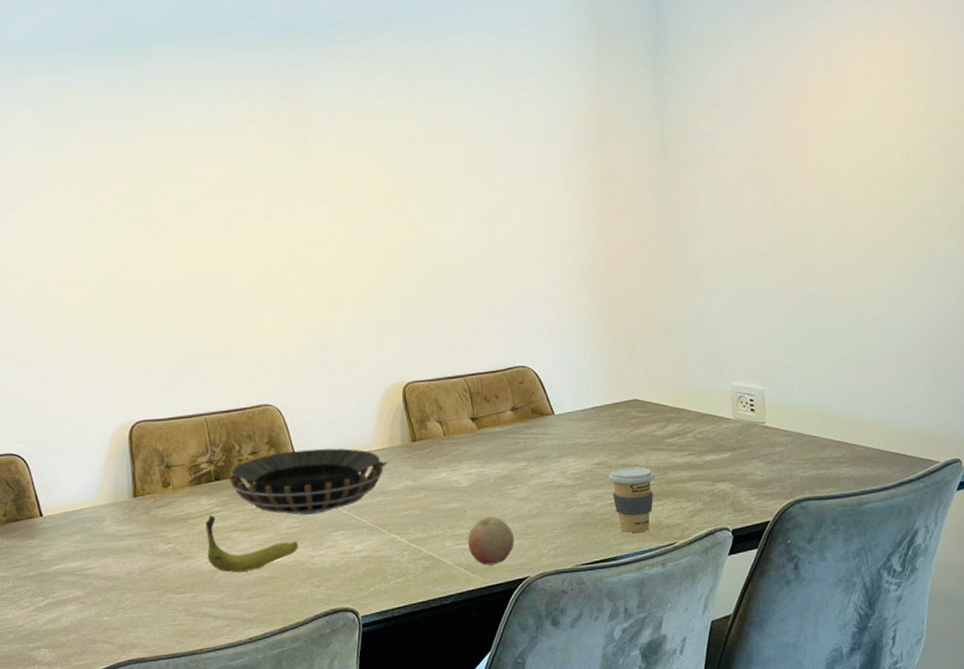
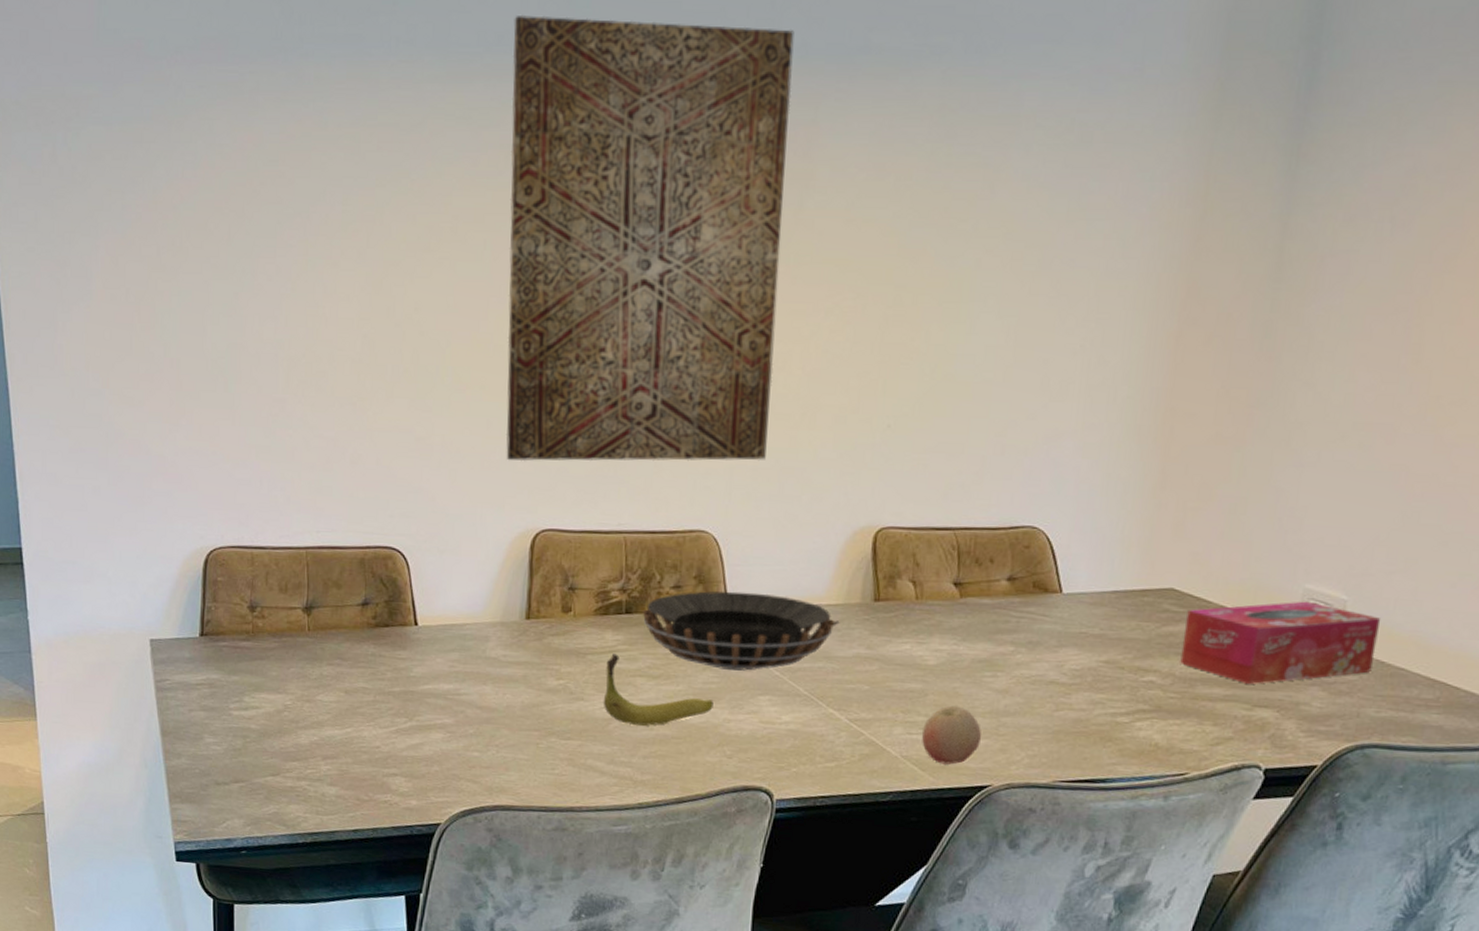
wall art: none [59,14,308,370] -> present [505,14,795,462]
coffee cup: present [608,467,655,533] -> none [1116,671,1178,755]
tissue box: none [650,395,793,465] -> present [1180,601,1381,684]

